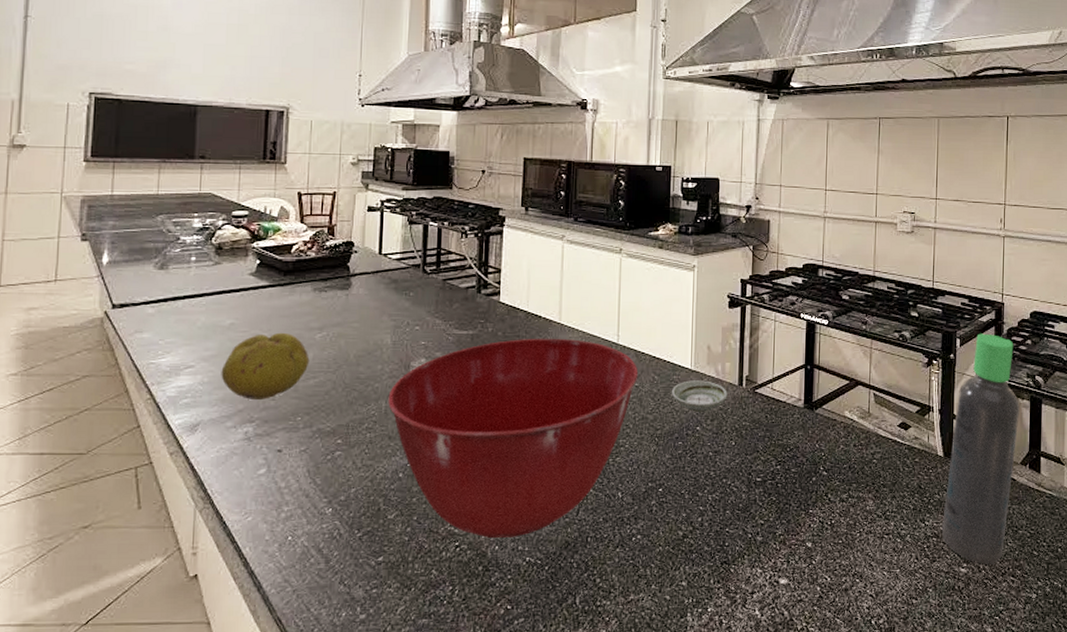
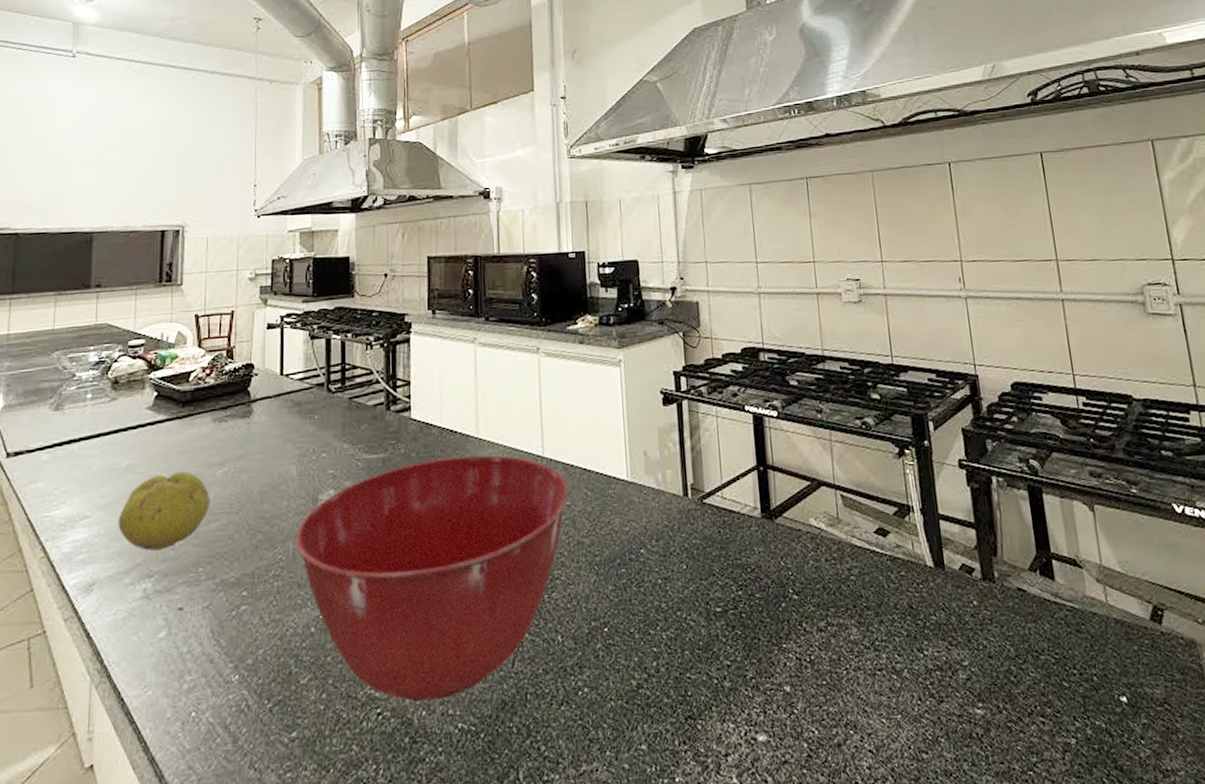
saucer: present [671,380,728,412] -> none [607,493,672,532]
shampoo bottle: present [941,333,1020,565] -> none [940,413,1026,703]

